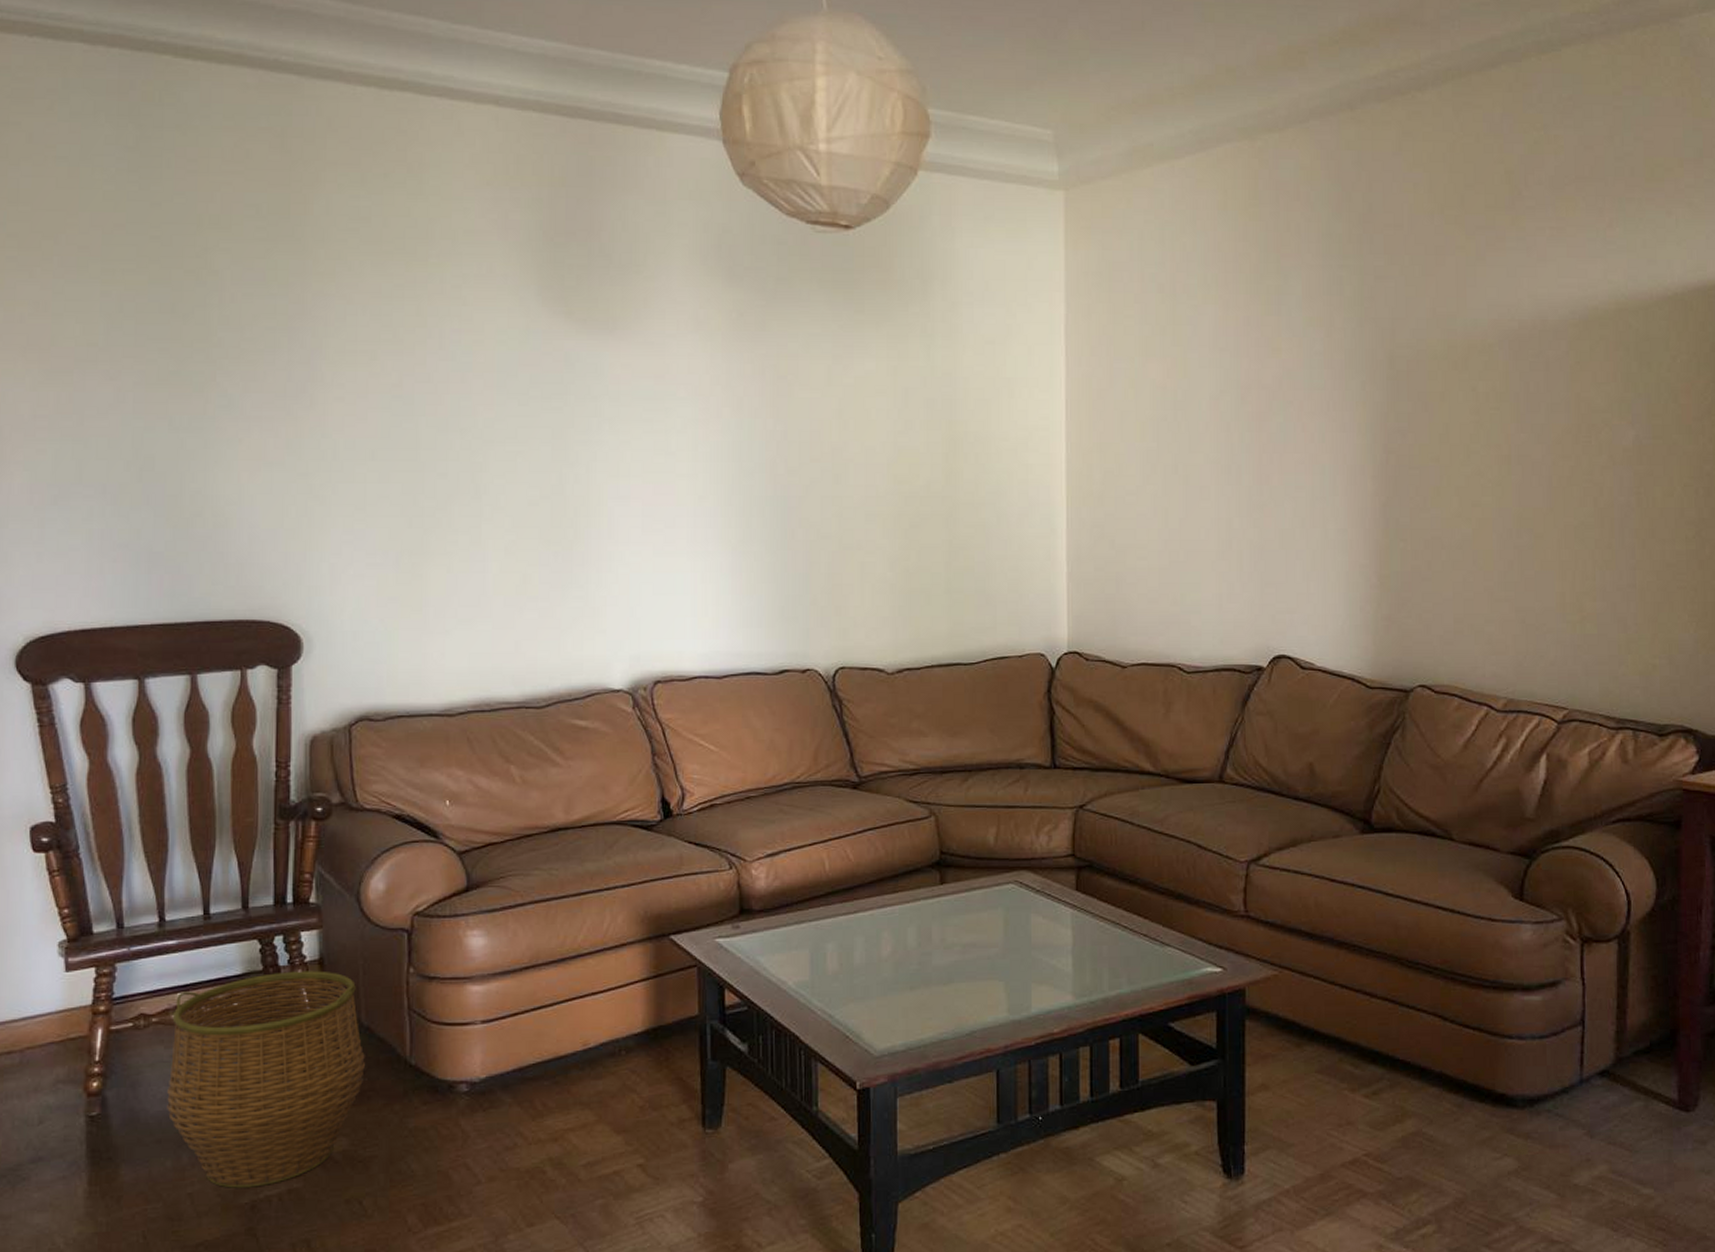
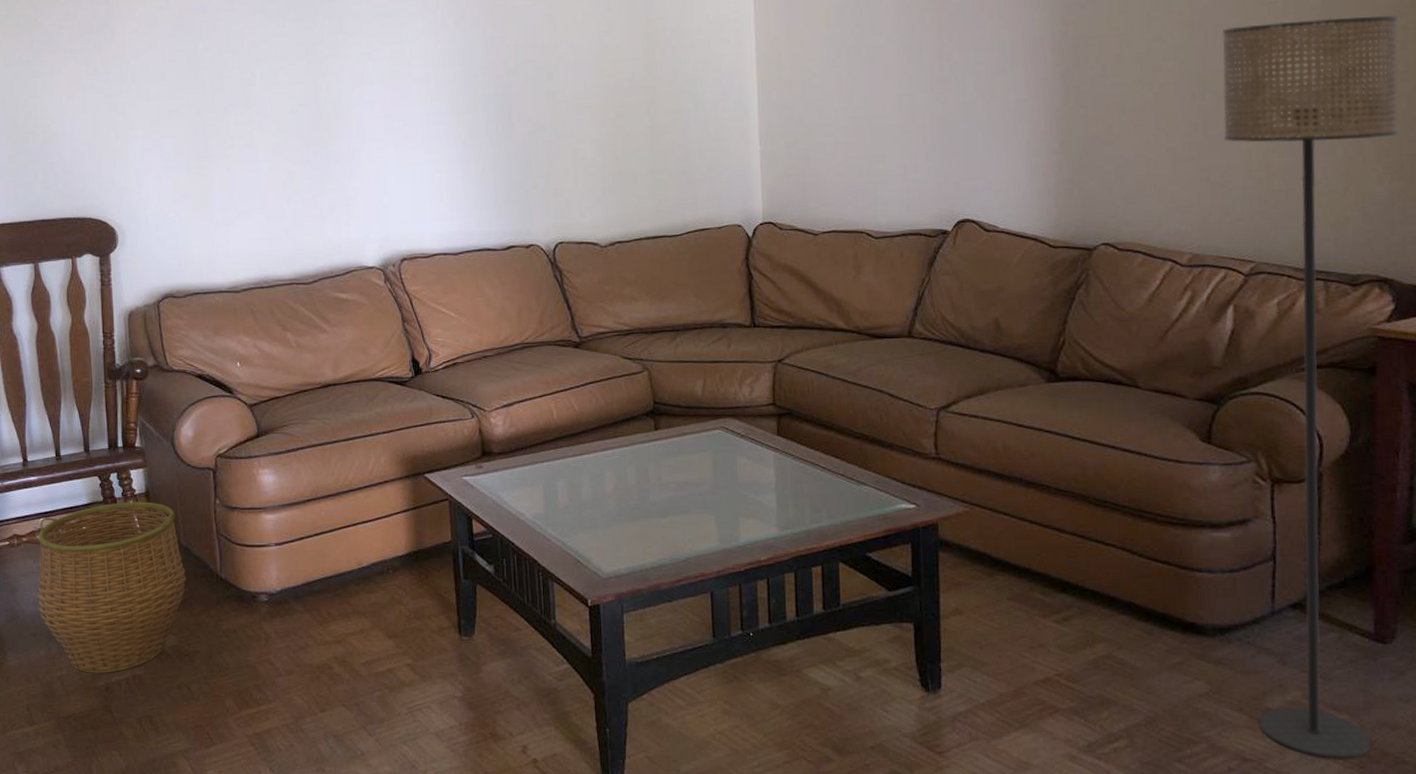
floor lamp: none [1538,460,1704,1239] -> present [1222,16,1399,760]

